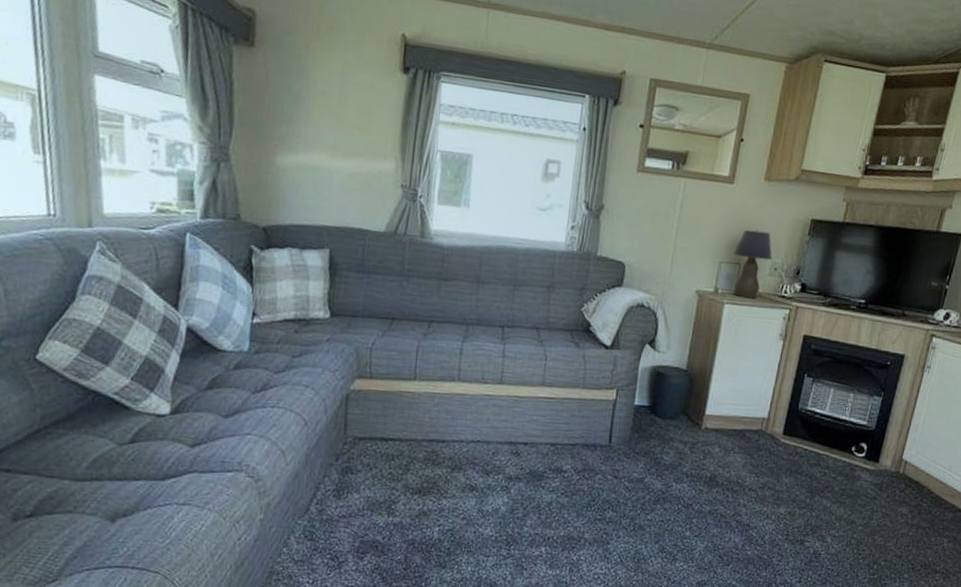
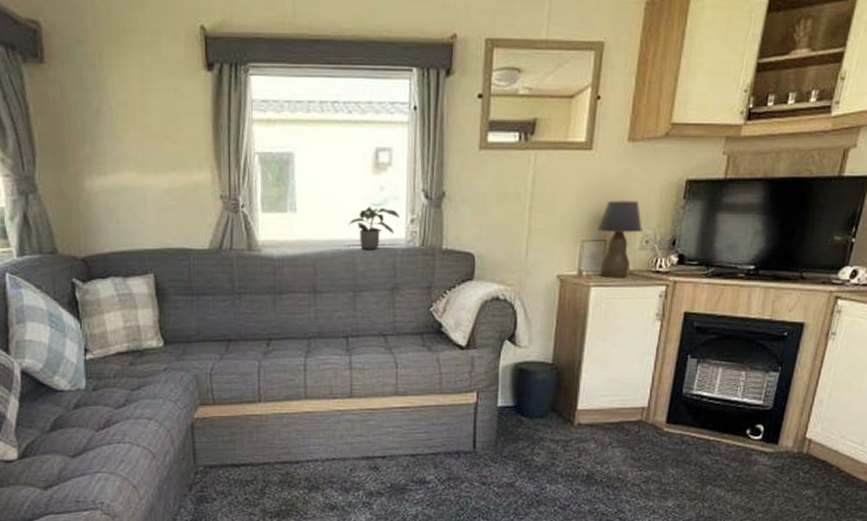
potted plant: none [515,210,562,250] -> present [348,206,399,250]

